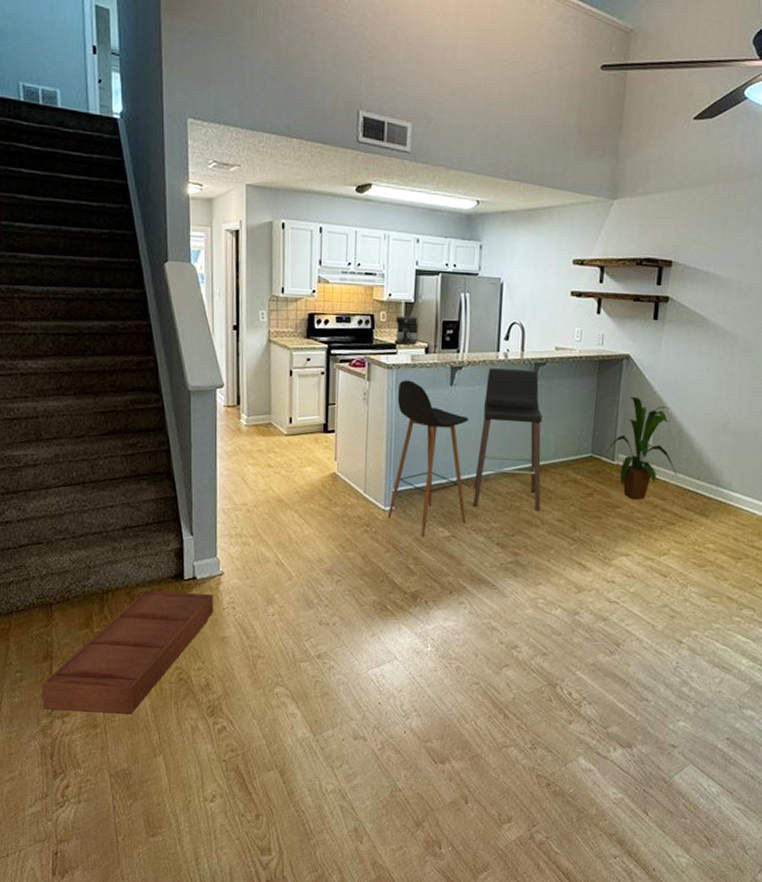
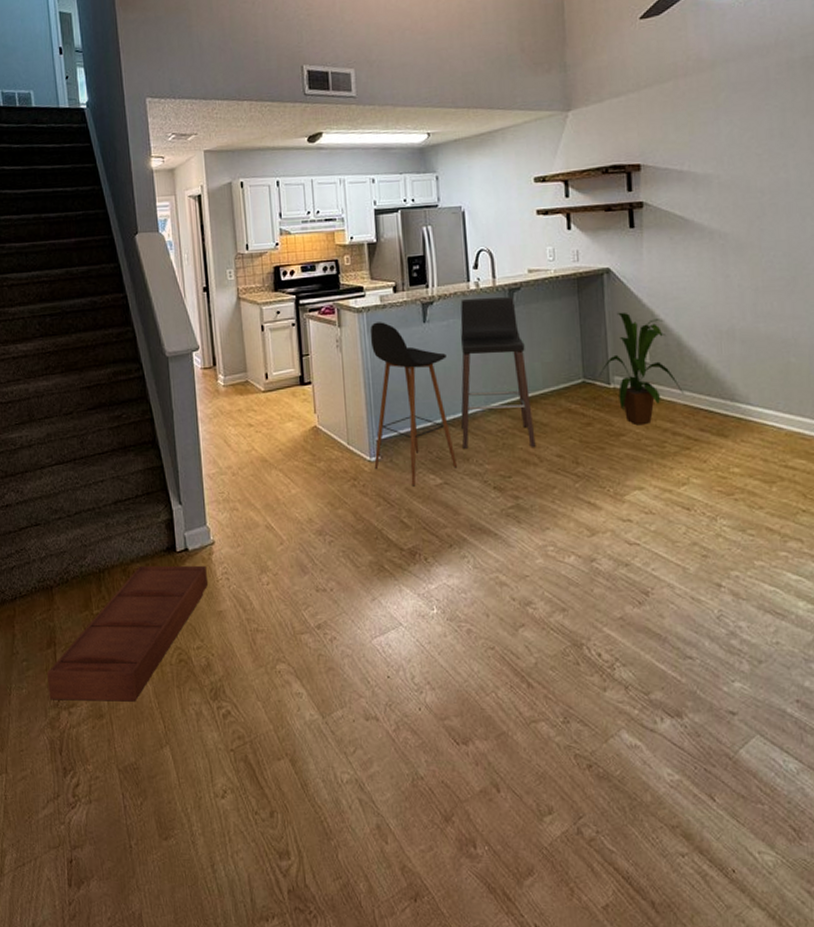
coffee maker: present [394,315,419,346] -> none [360,255,386,287]

